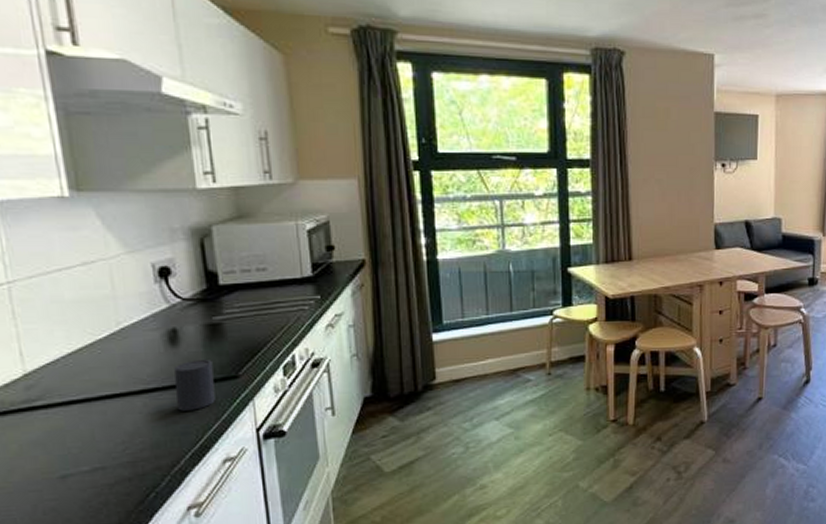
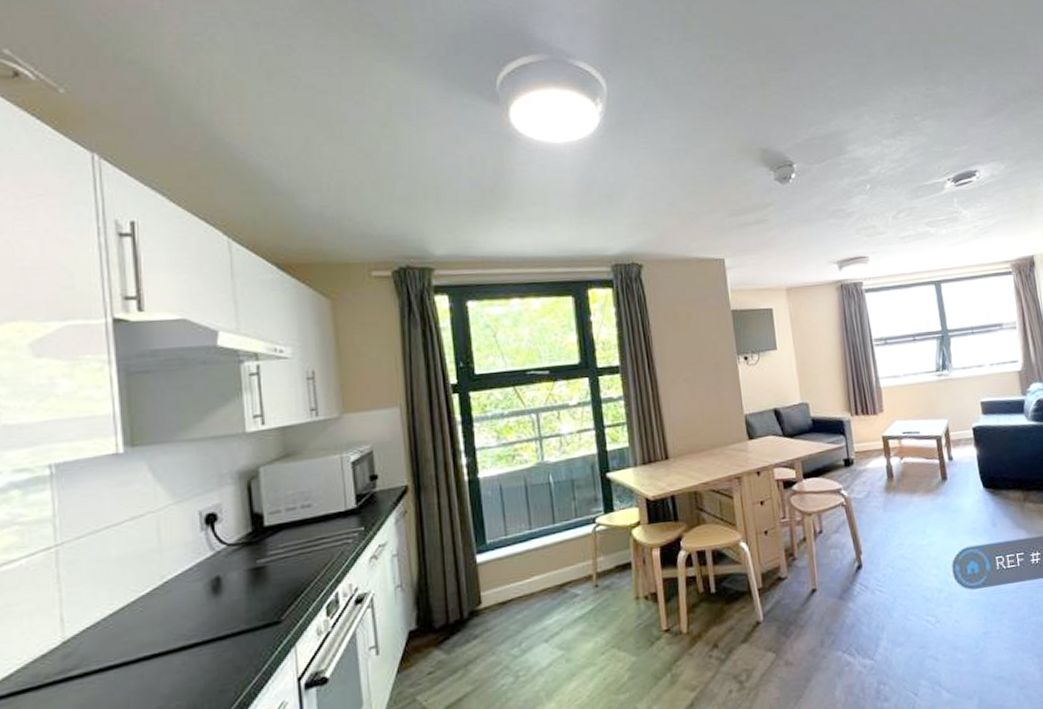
cup: present [174,360,216,411] -> none [216,606,257,666]

